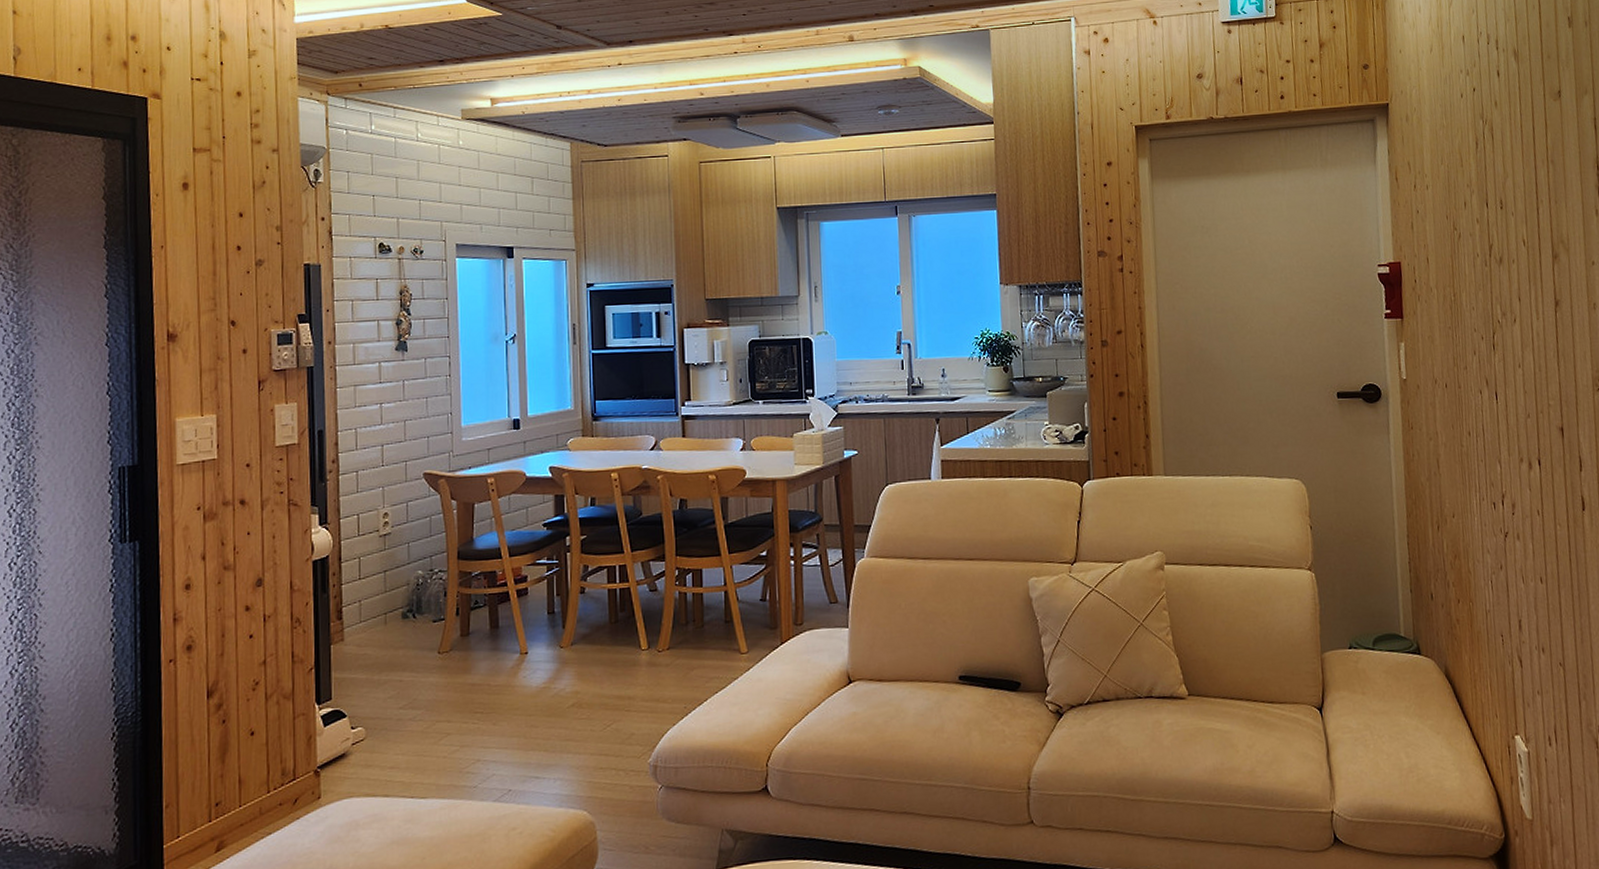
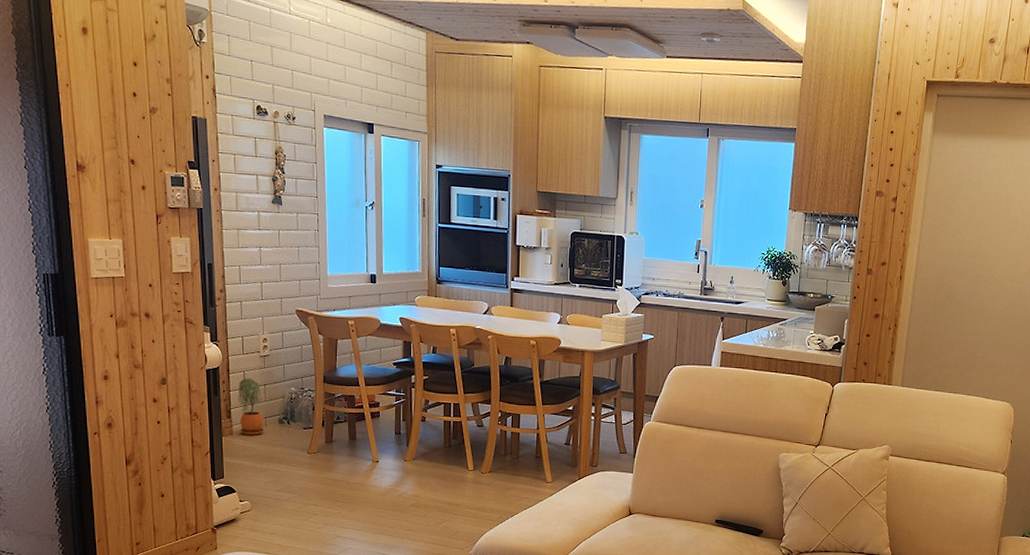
potted plant: none [351,564,384,639] -> present [238,377,264,435]

